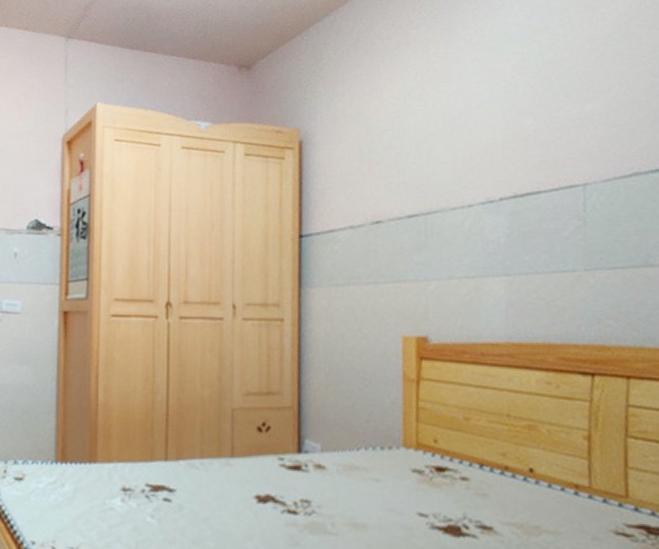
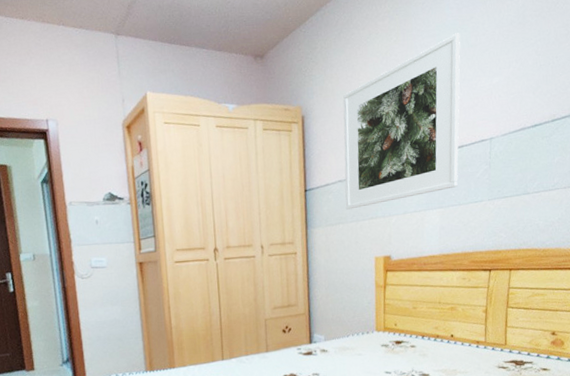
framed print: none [358,46,535,266] -> present [343,33,461,210]

